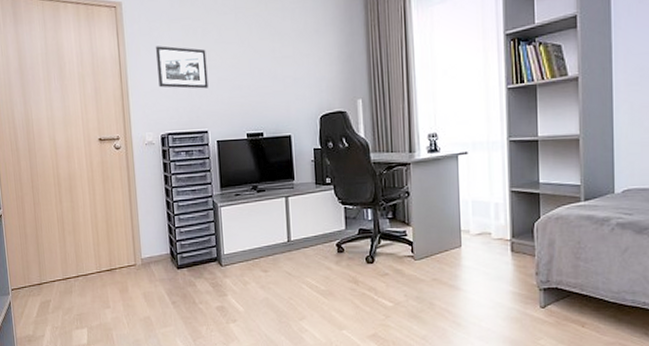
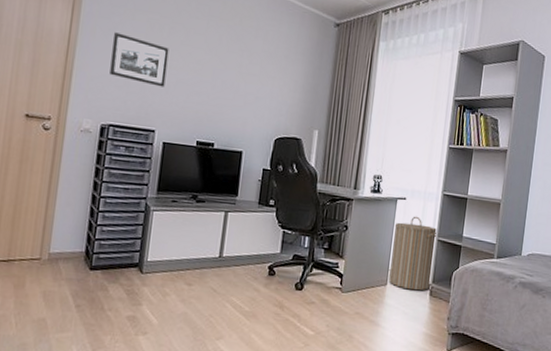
laundry hamper: none [460,169,511,249] -> present [389,216,439,291]

